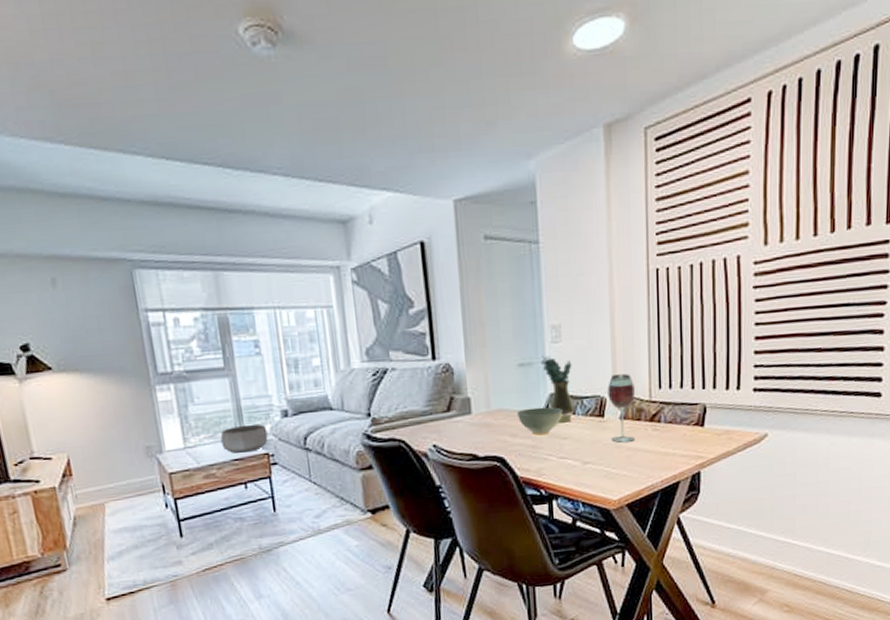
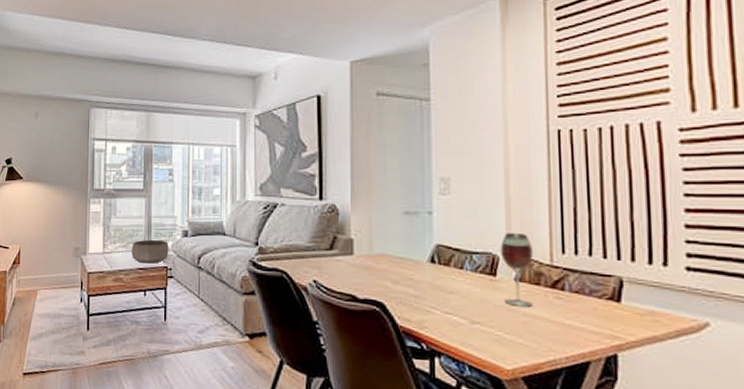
bowl: present [516,407,563,436] -> none [399,256,449,286]
vase: present [541,355,574,423] -> none [428,206,462,277]

